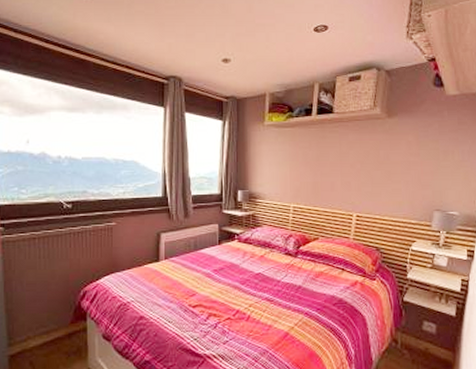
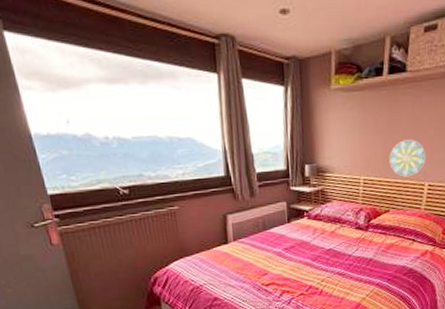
decorative plate: none [318,172,354,207] -> present [389,139,426,177]

